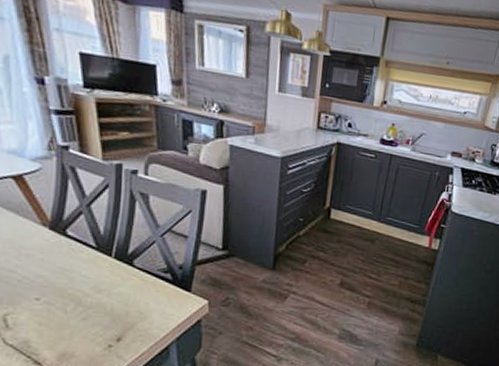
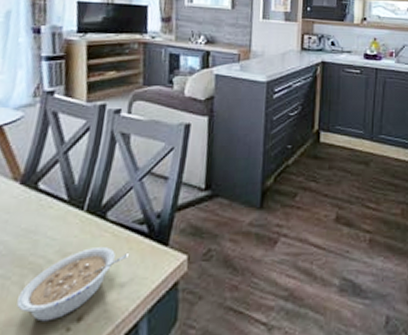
legume: none [62,287,156,339] -> present [16,247,128,322]

